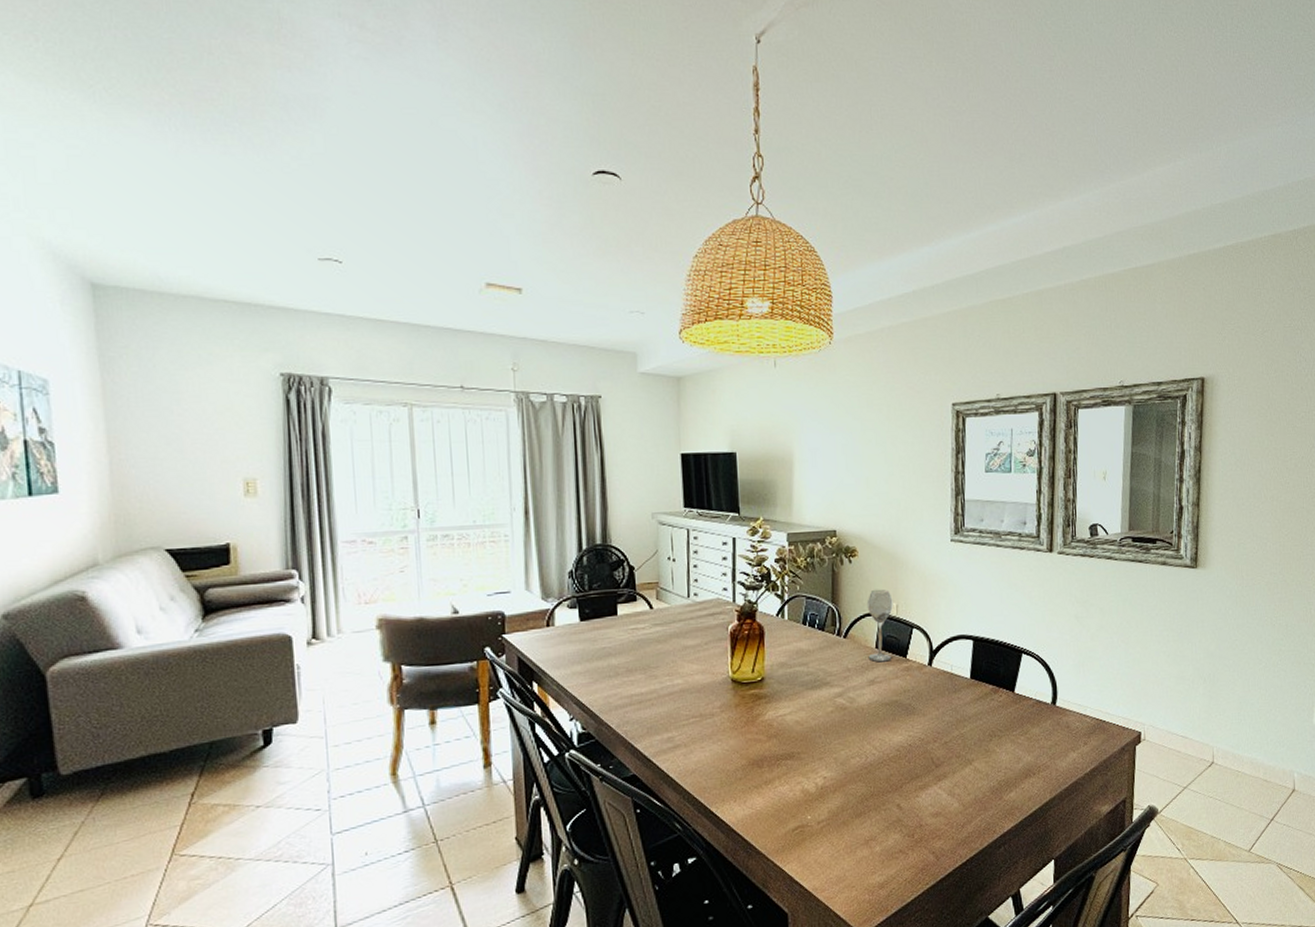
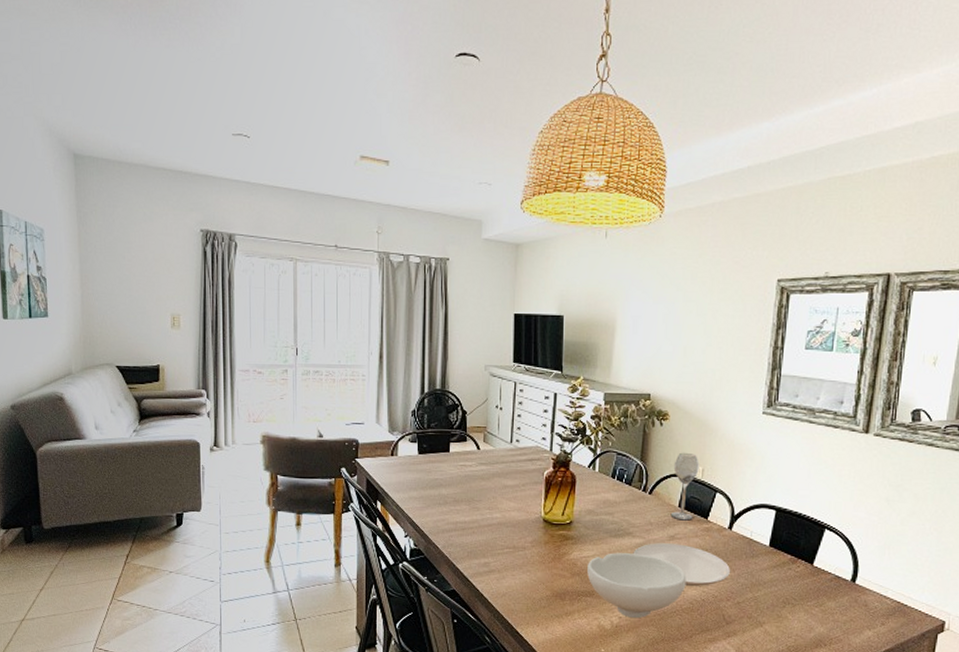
bowl: none [785,704,891,776] -> present [587,553,687,618]
plate: none [832,688,934,732] -> present [633,543,730,586]

